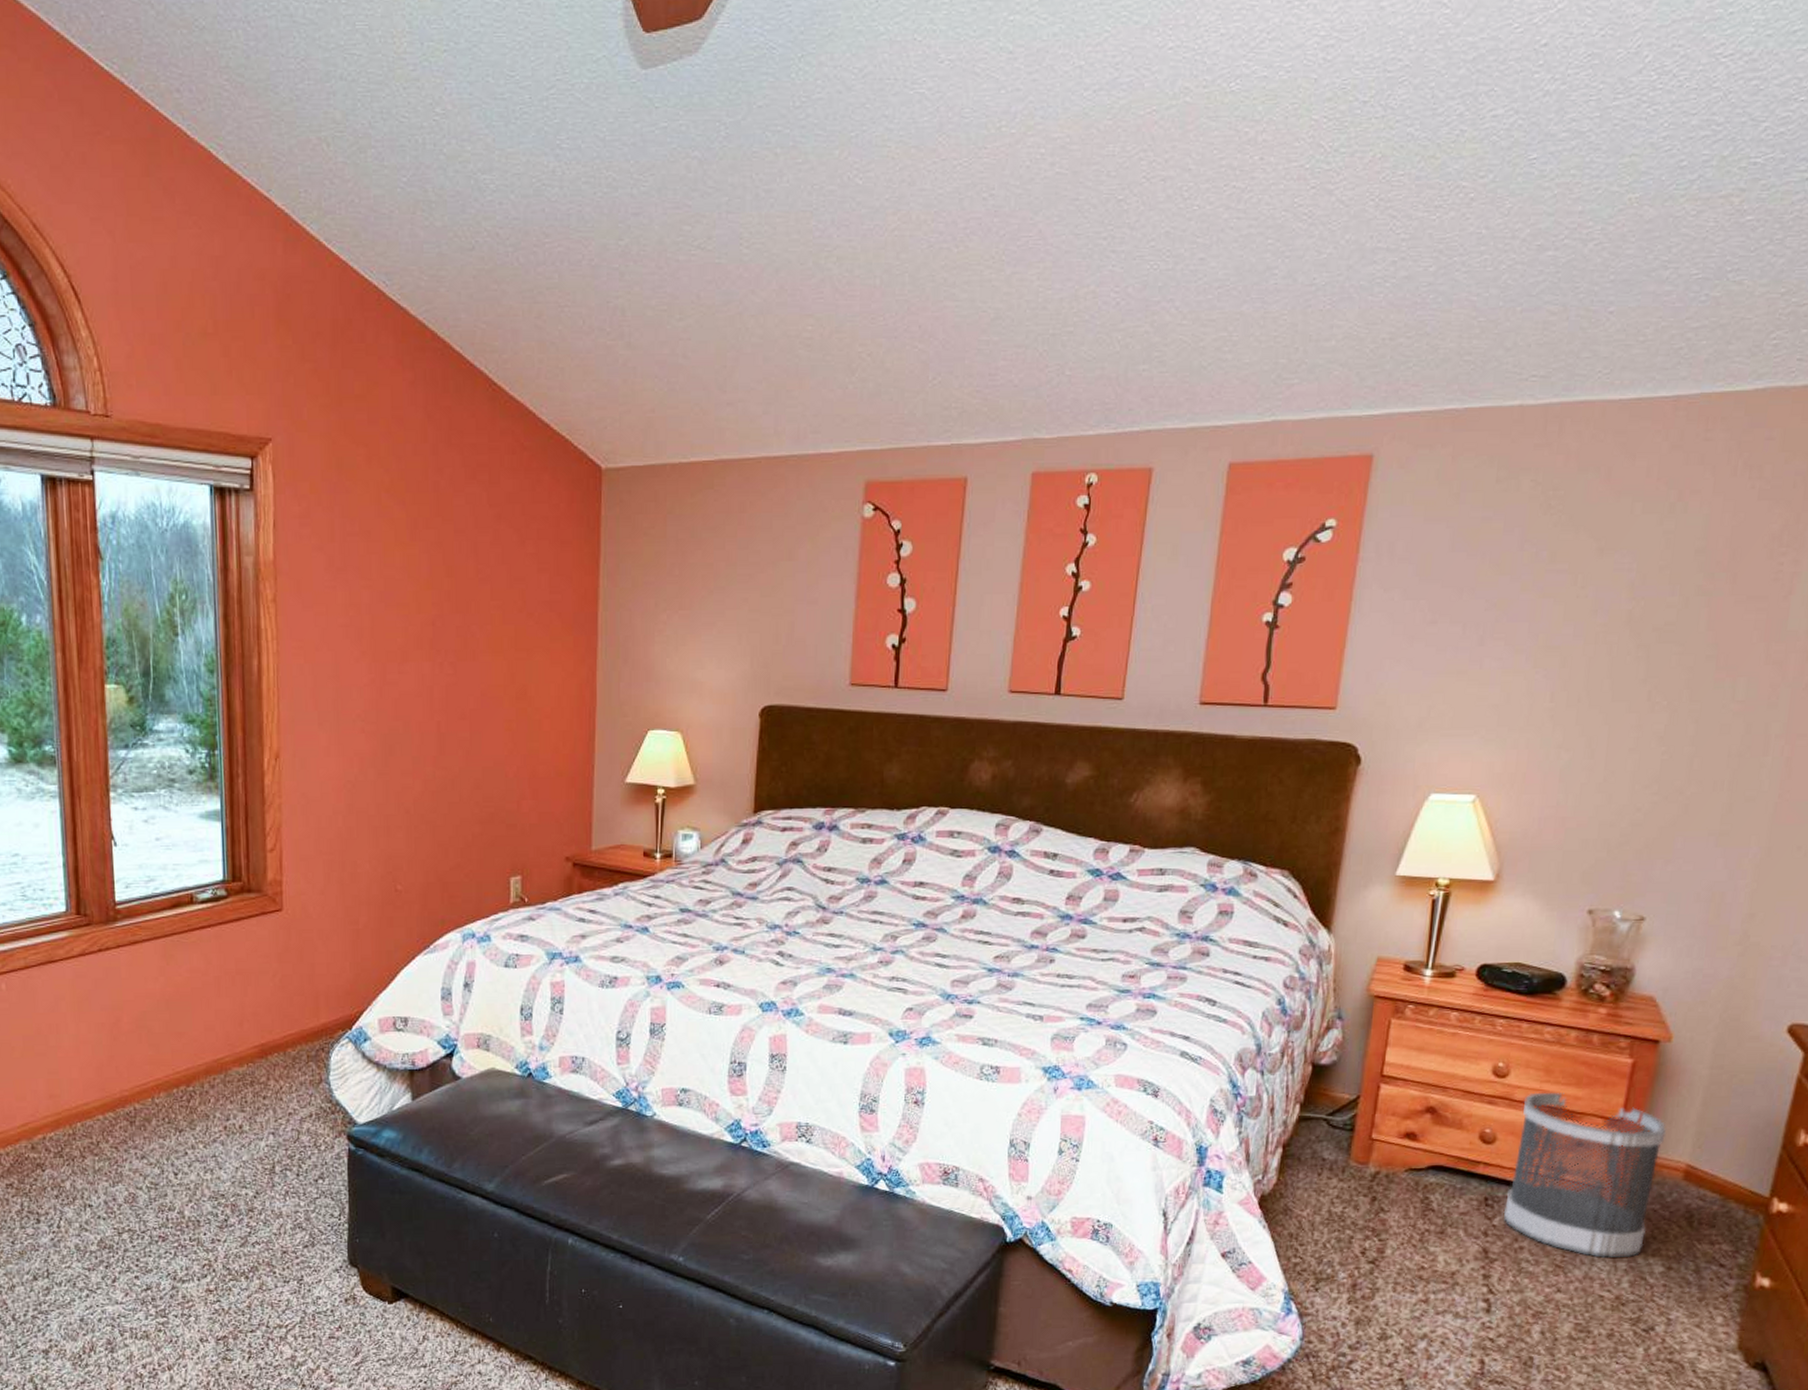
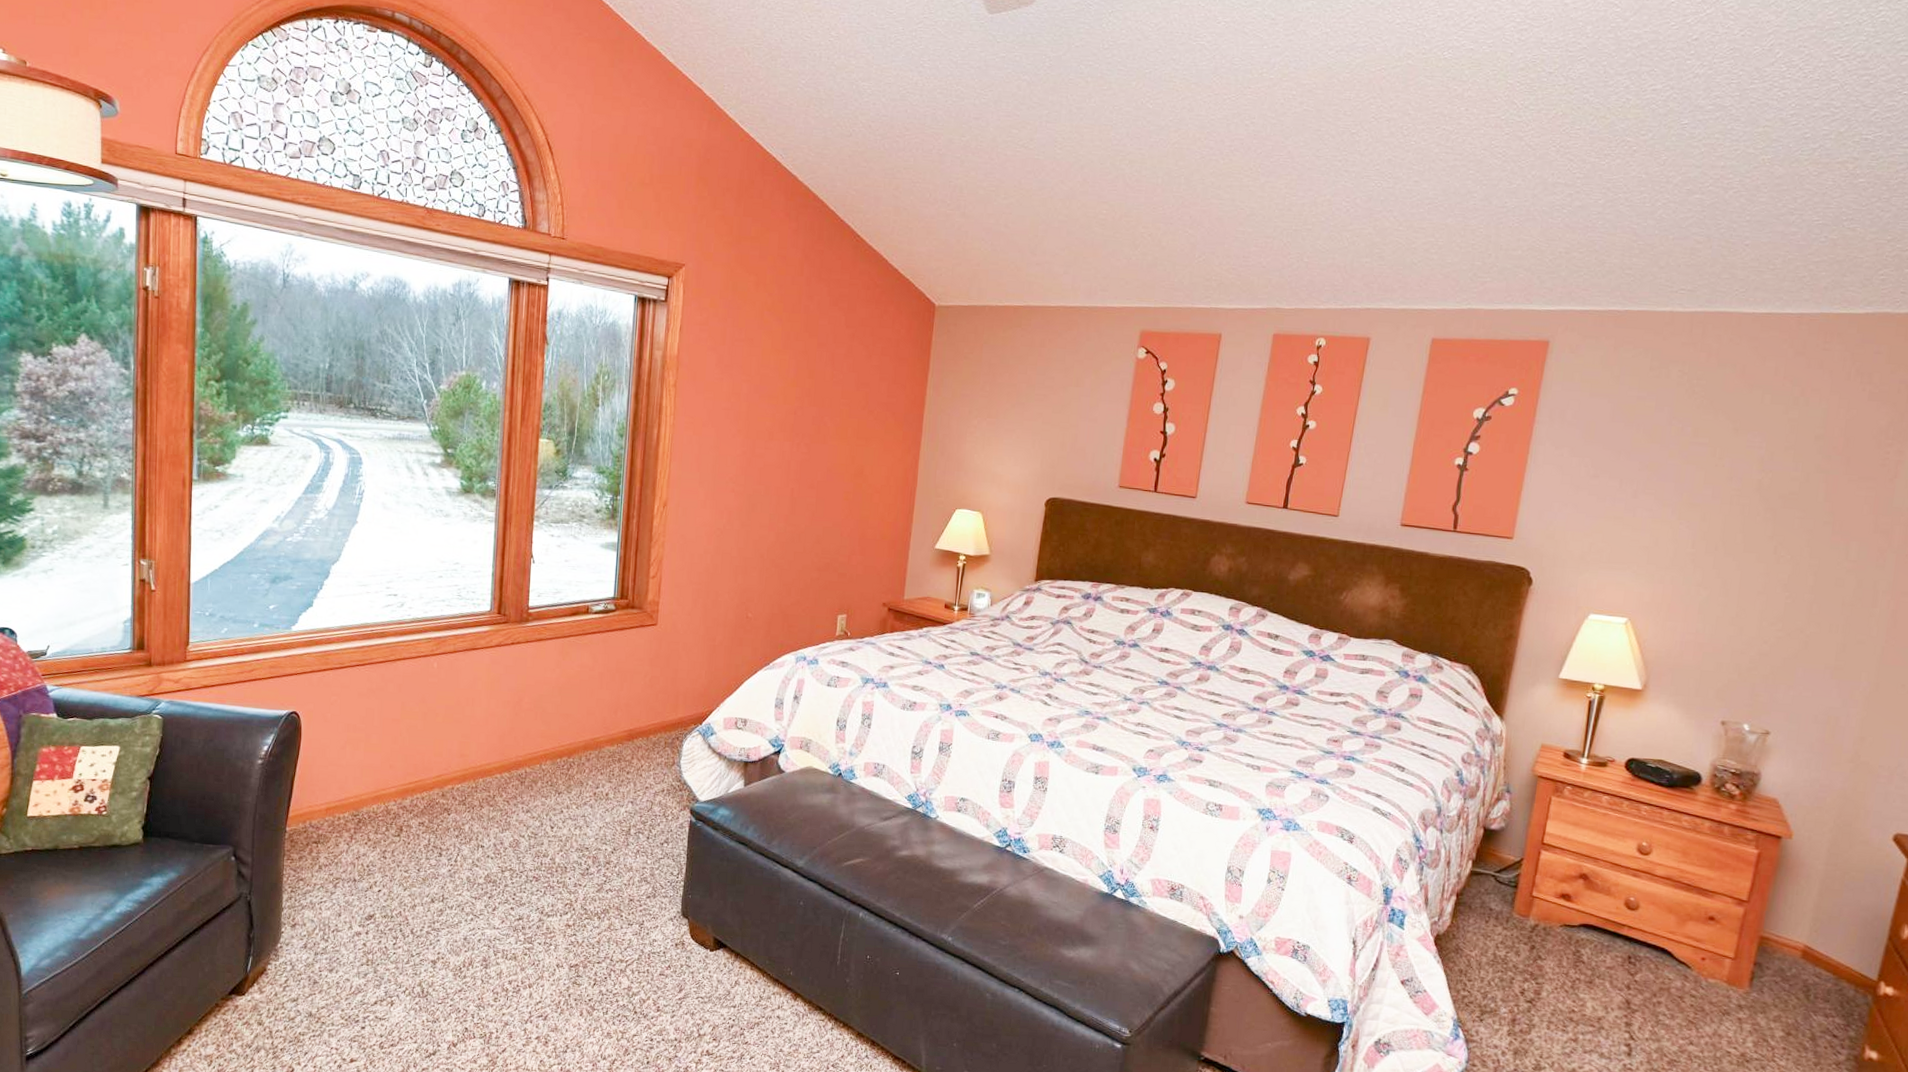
wastebasket: present [1503,1092,1666,1258] -> none [1644,870,1787,1021]

